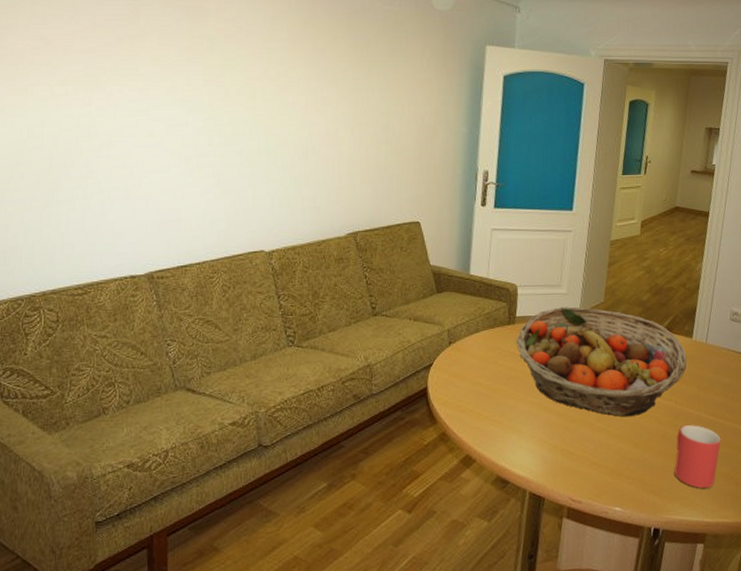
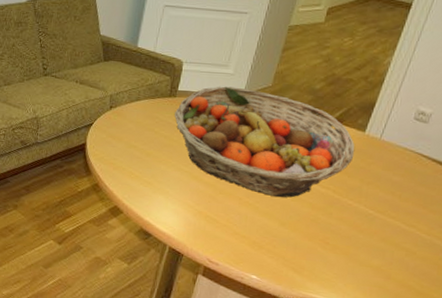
mug: present [674,425,721,489] -> none [319,214,378,276]

